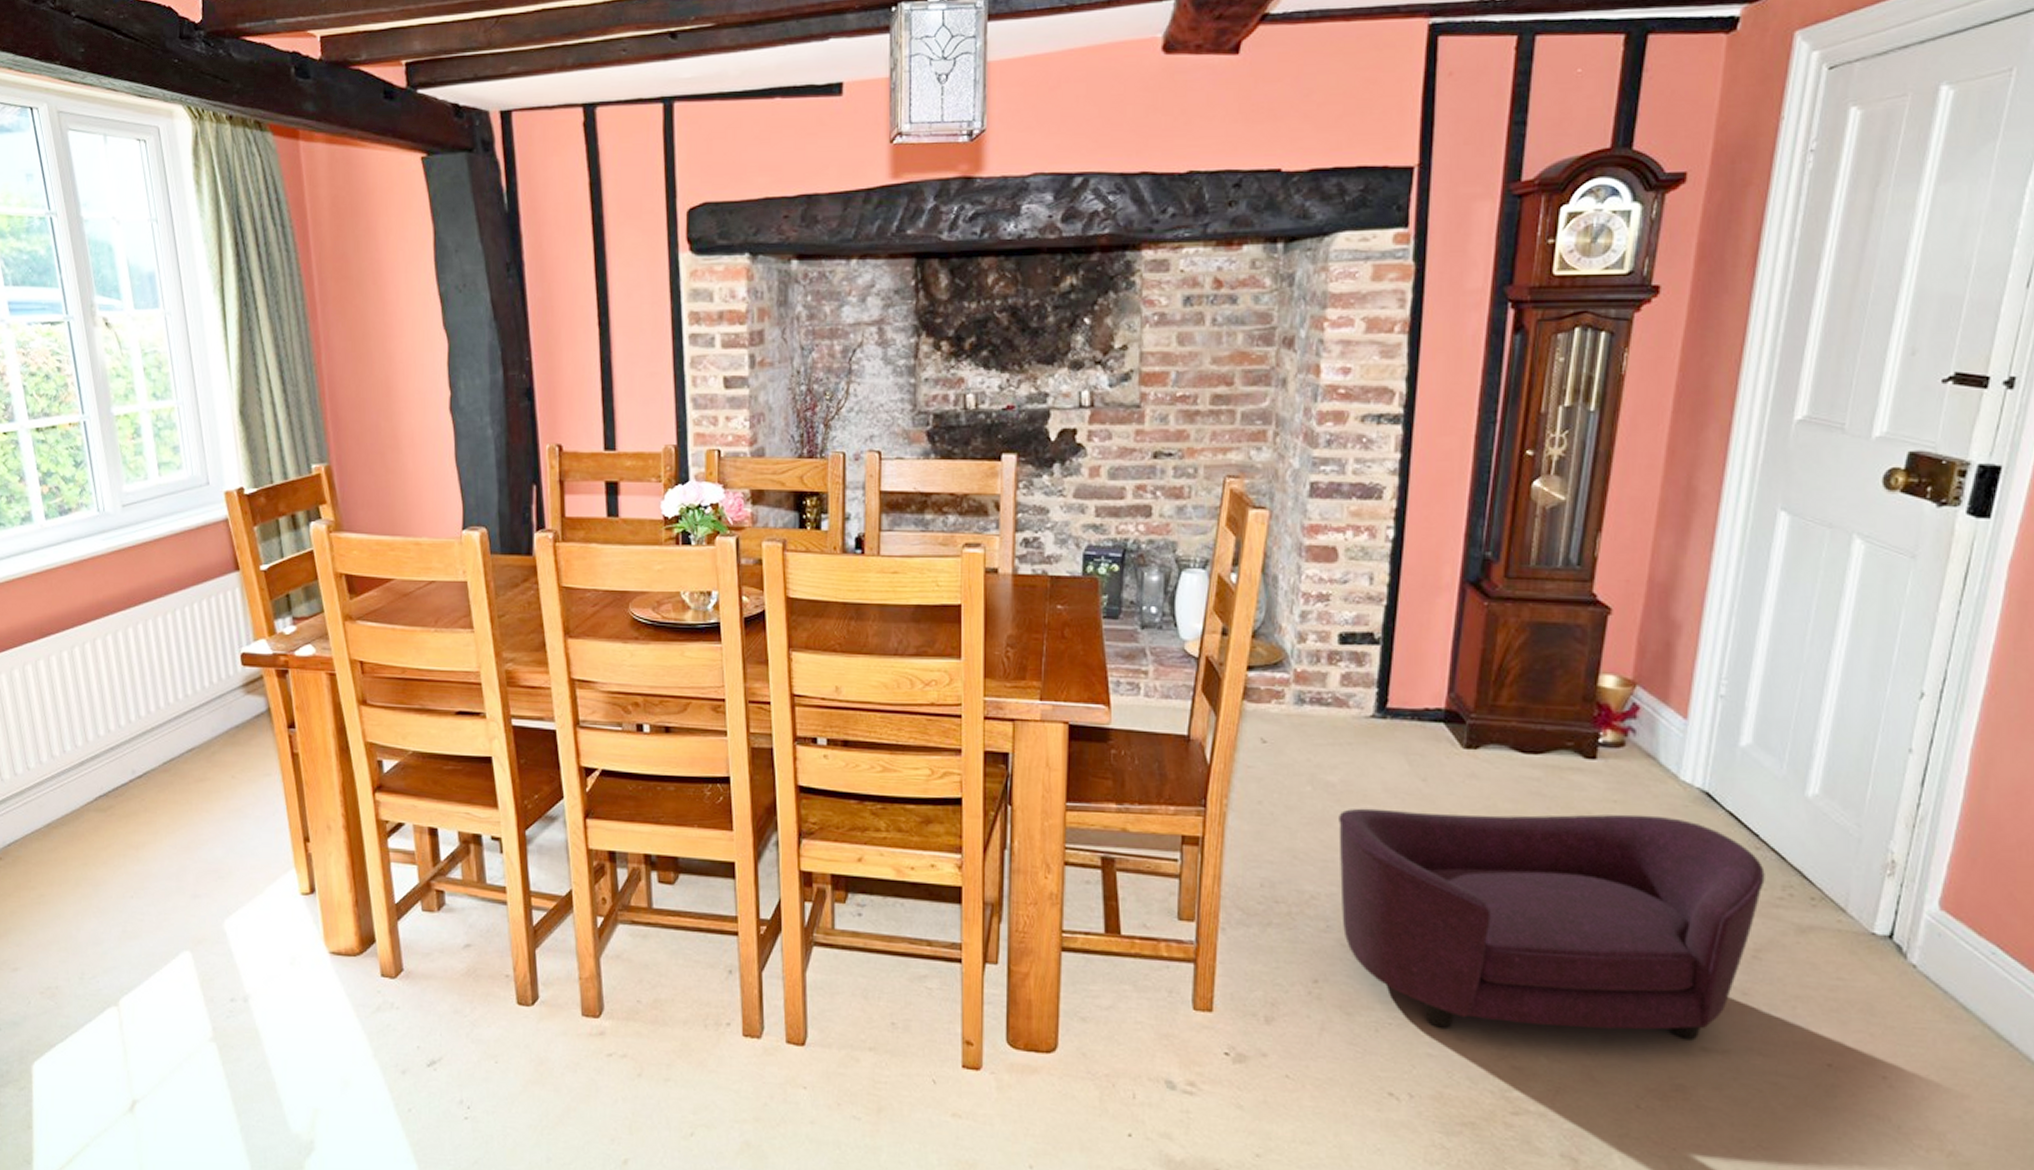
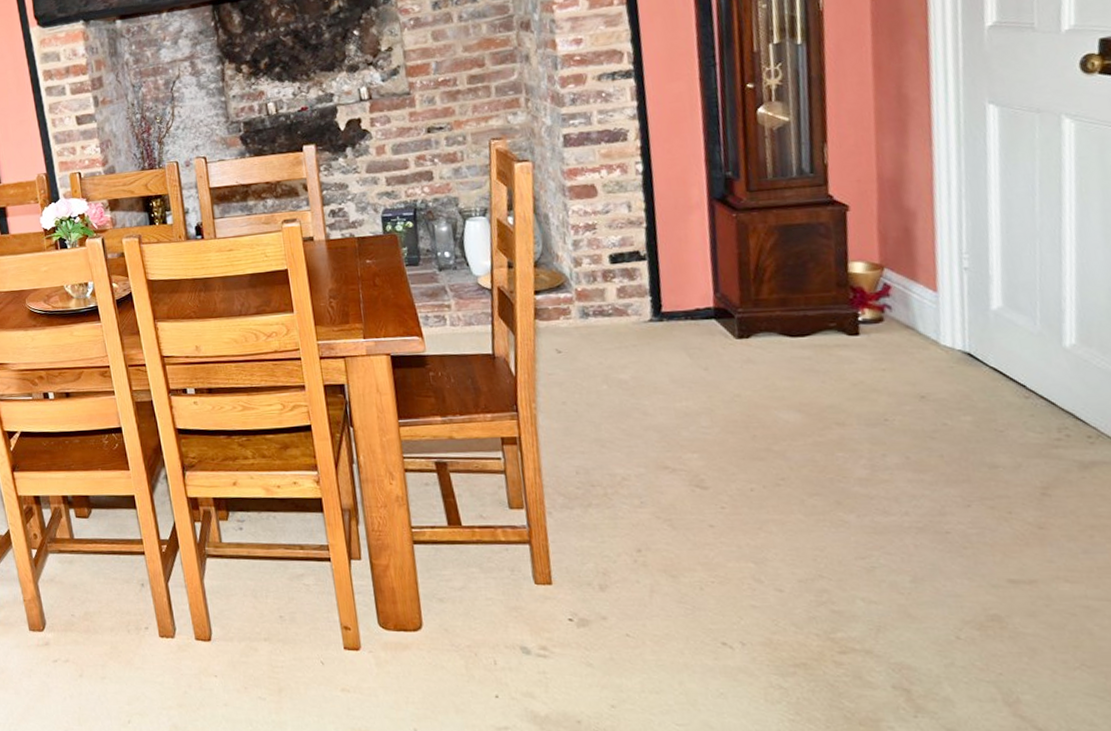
dog bed: present [1339,808,1765,1041] -> none [635,378,1040,582]

